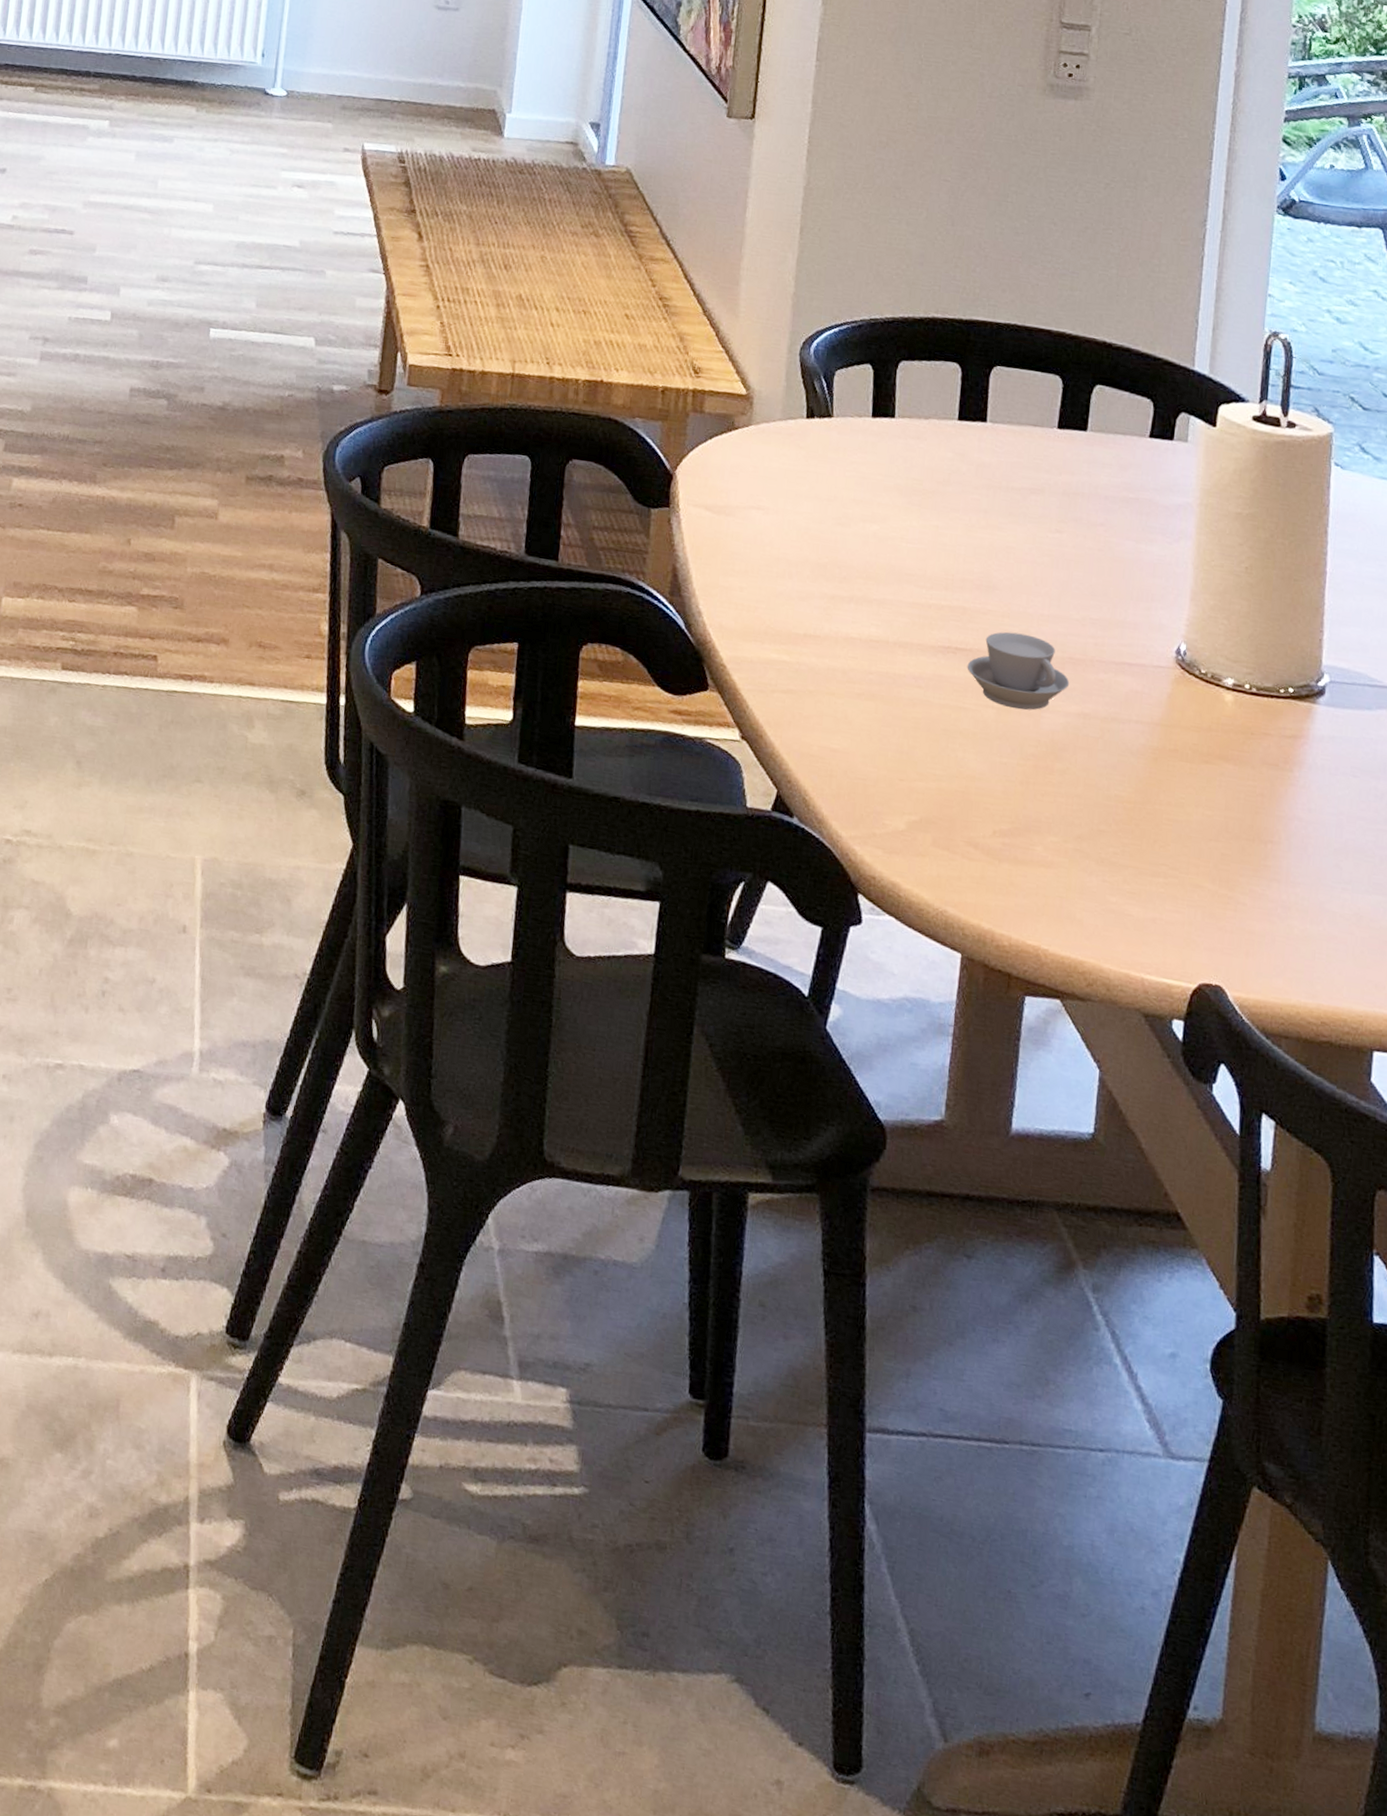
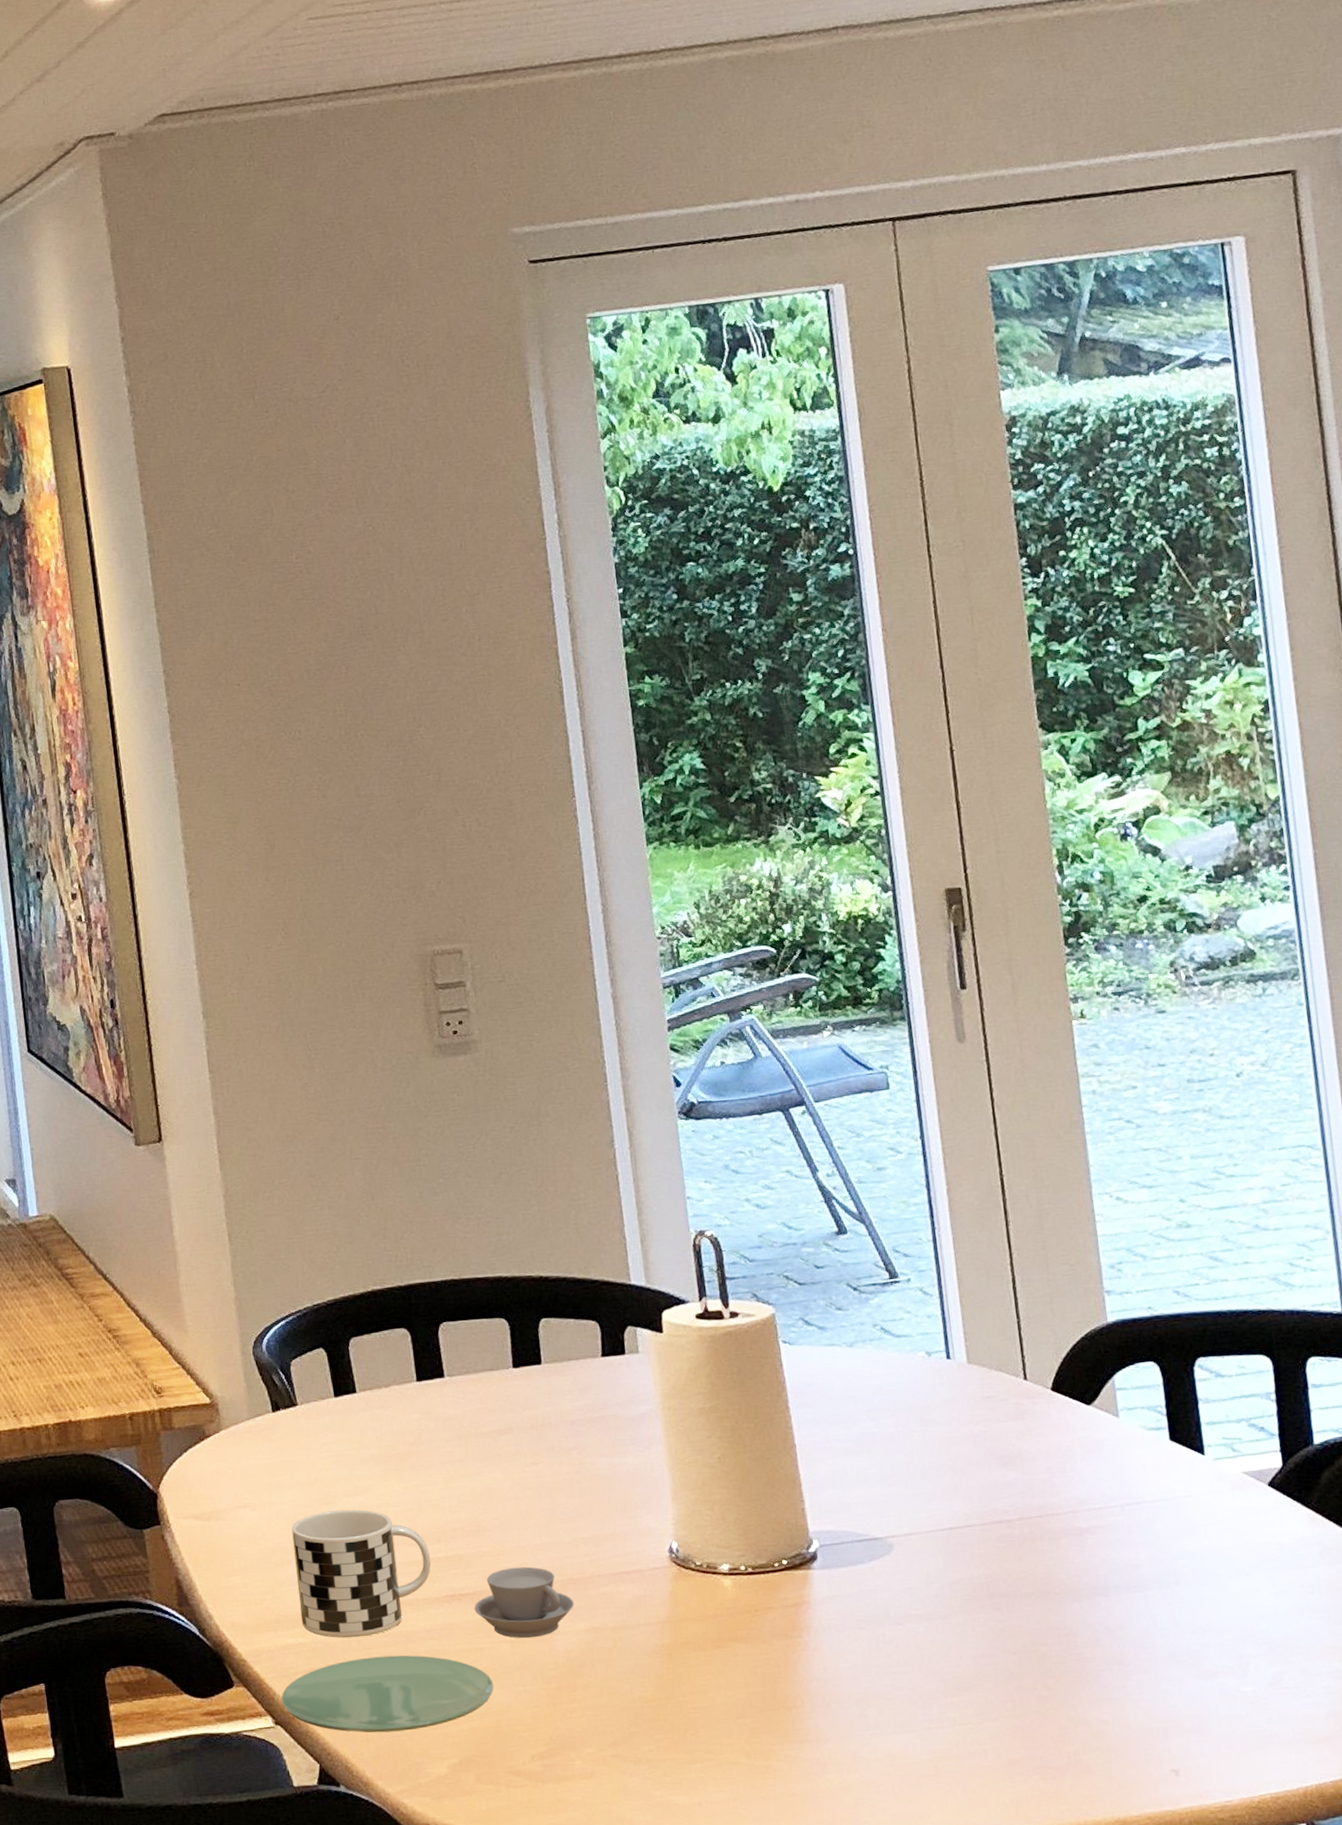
plate: none [752,689,971,778] -> present [281,1655,494,1733]
cup: none [790,531,935,670] -> present [291,1509,431,1639]

